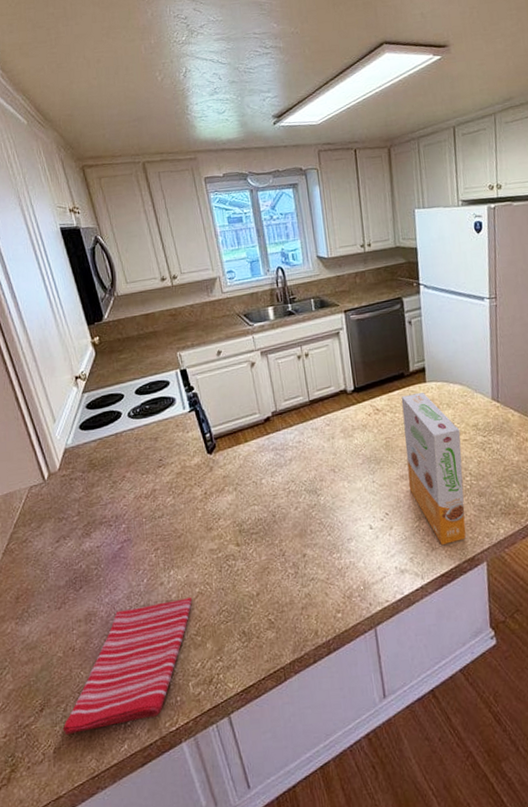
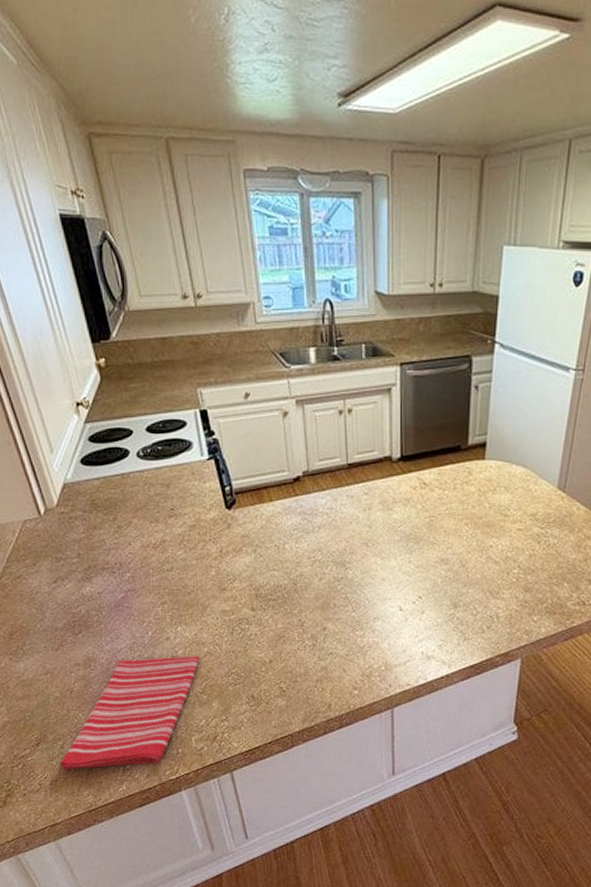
cereal box: present [401,392,466,546] -> none [448,470,515,637]

